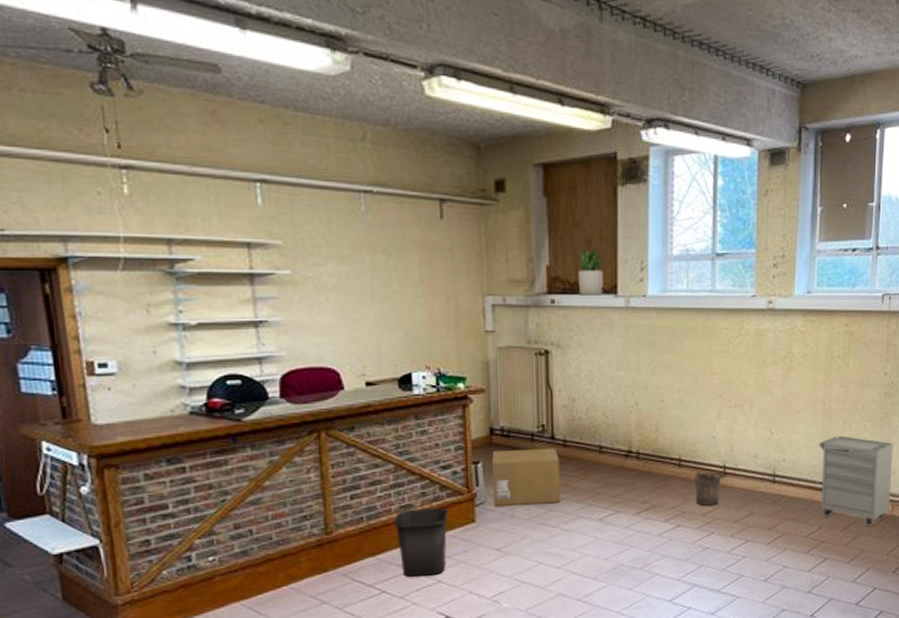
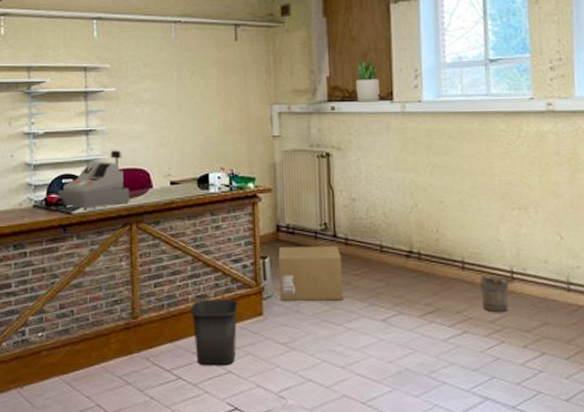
cash register: none [221,346,316,416] -> present [57,150,130,210]

